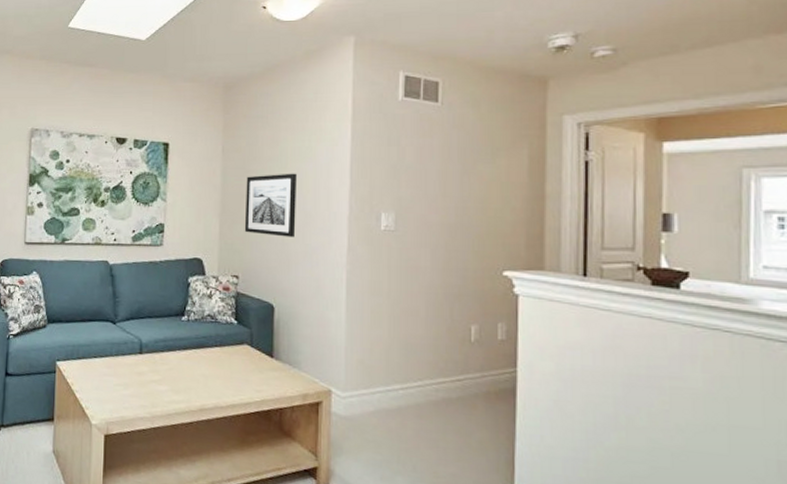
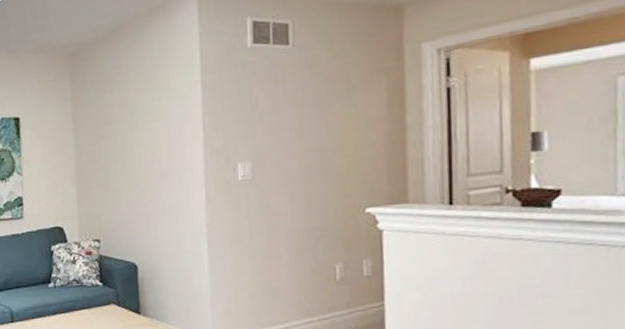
wall art: present [244,173,297,238] -> none [99,133,153,198]

